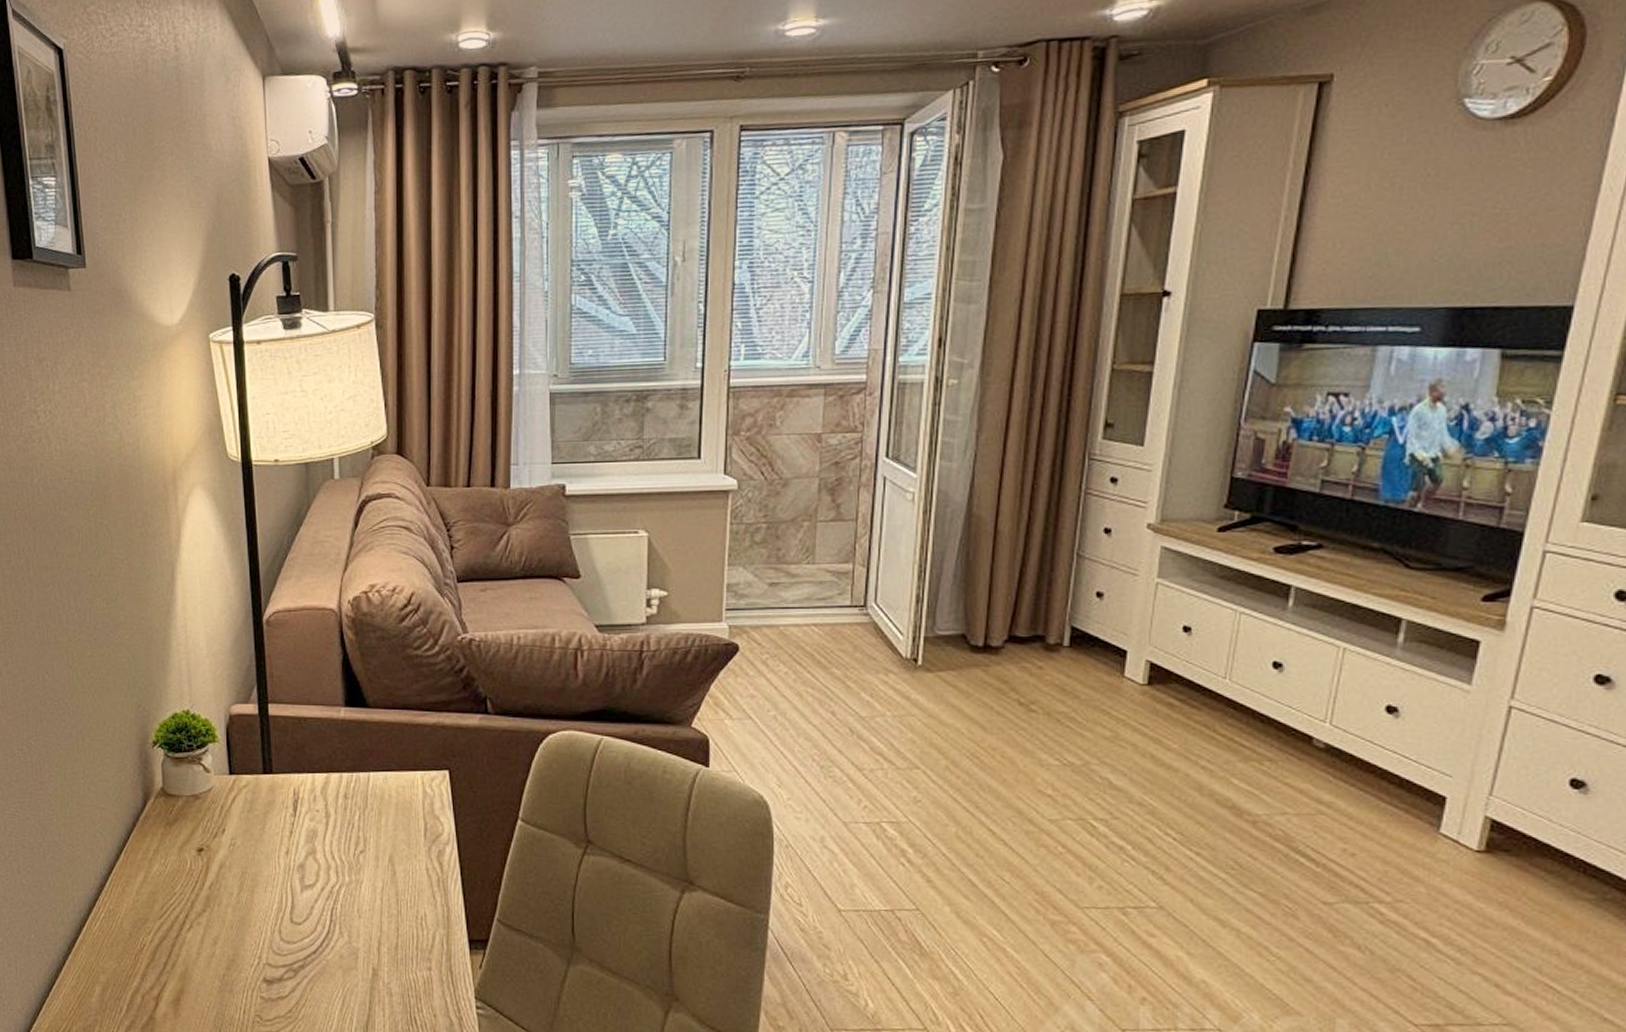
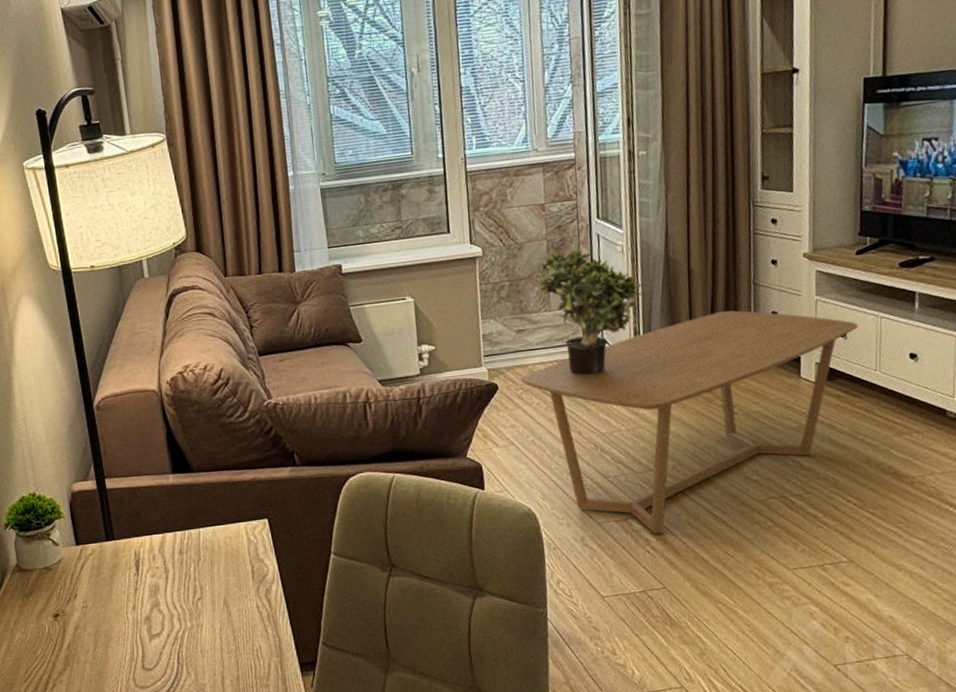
coffee table: none [769,586,1210,845] -> present [521,310,859,534]
potted plant: none [799,492,932,645] -> present [535,248,642,375]

